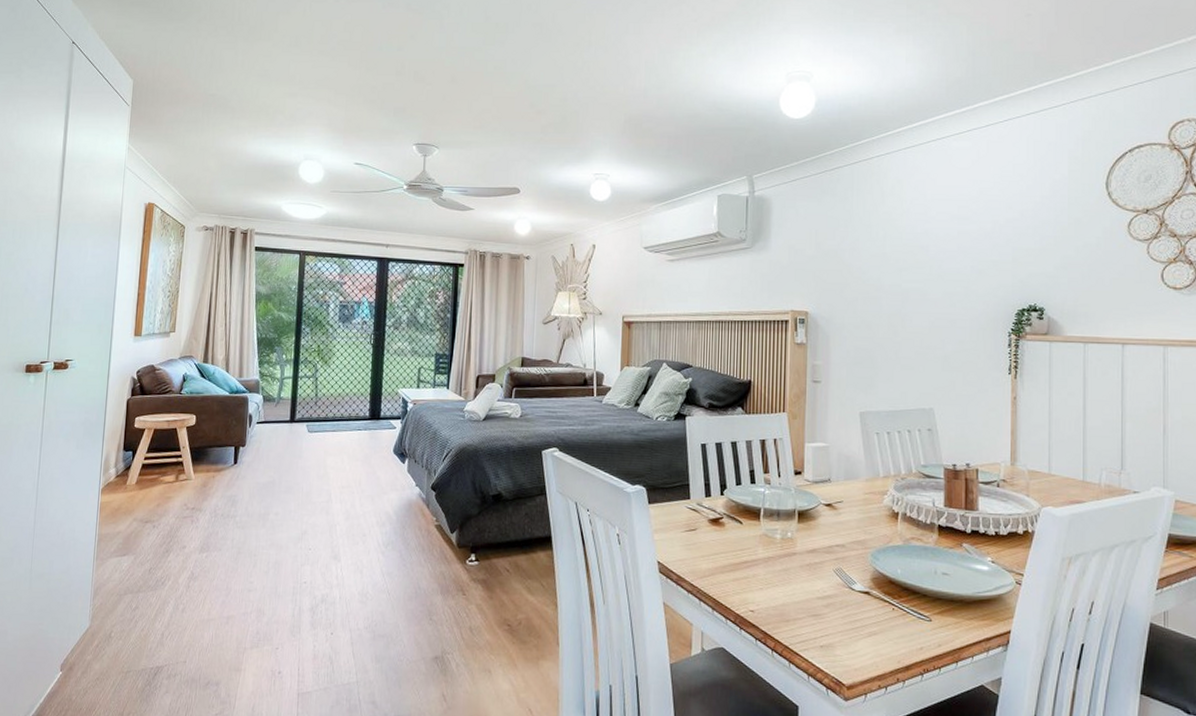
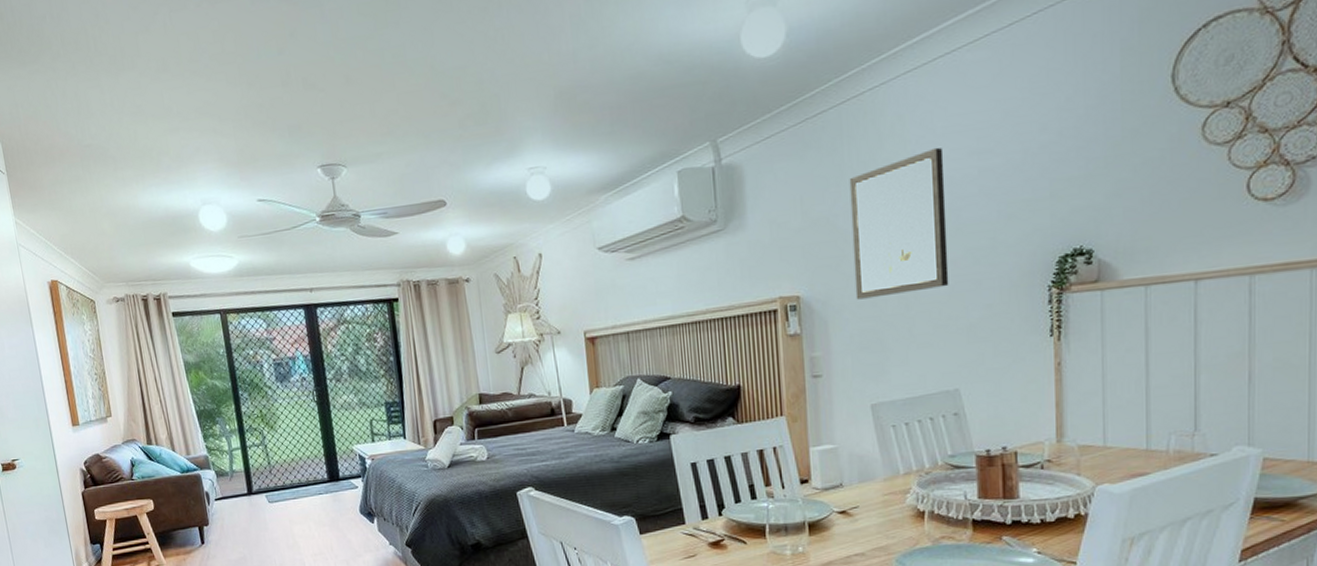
wall art: none [854,209,932,322] -> present [849,147,949,300]

